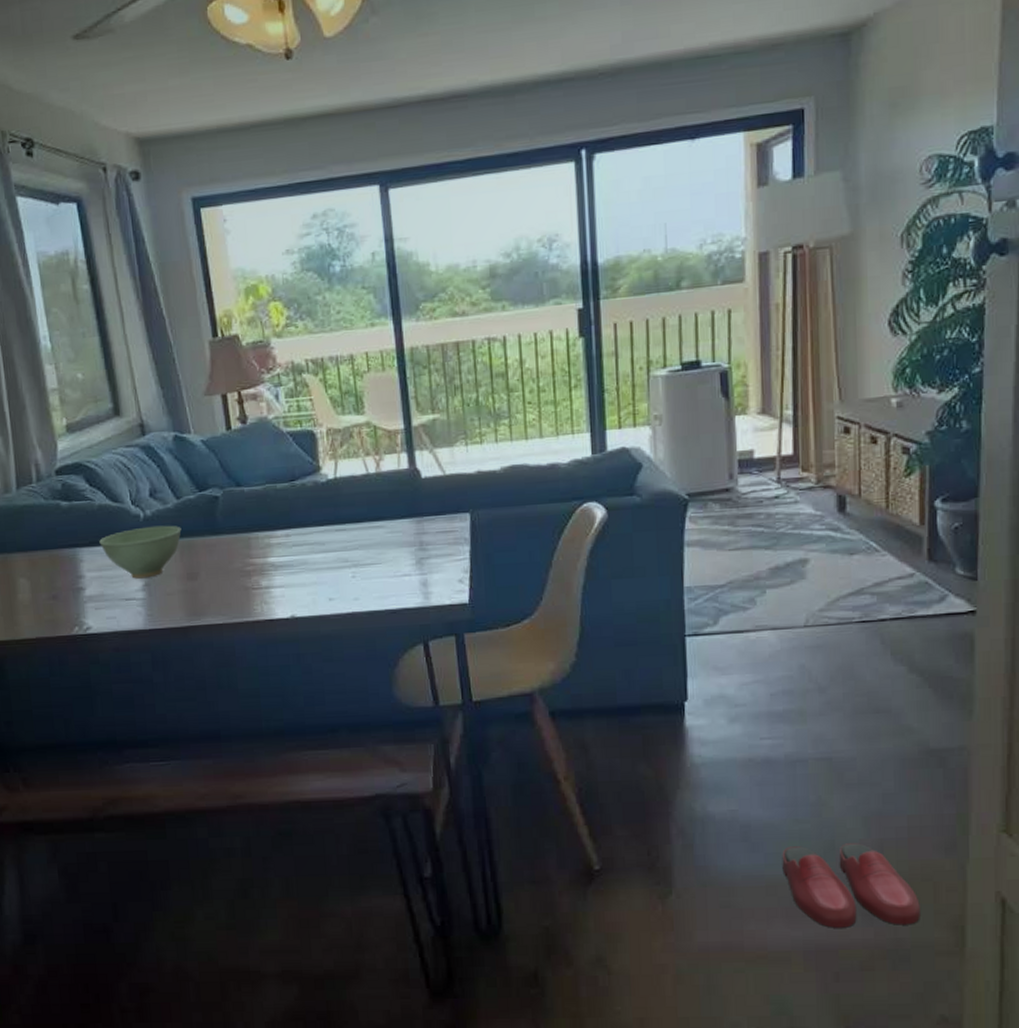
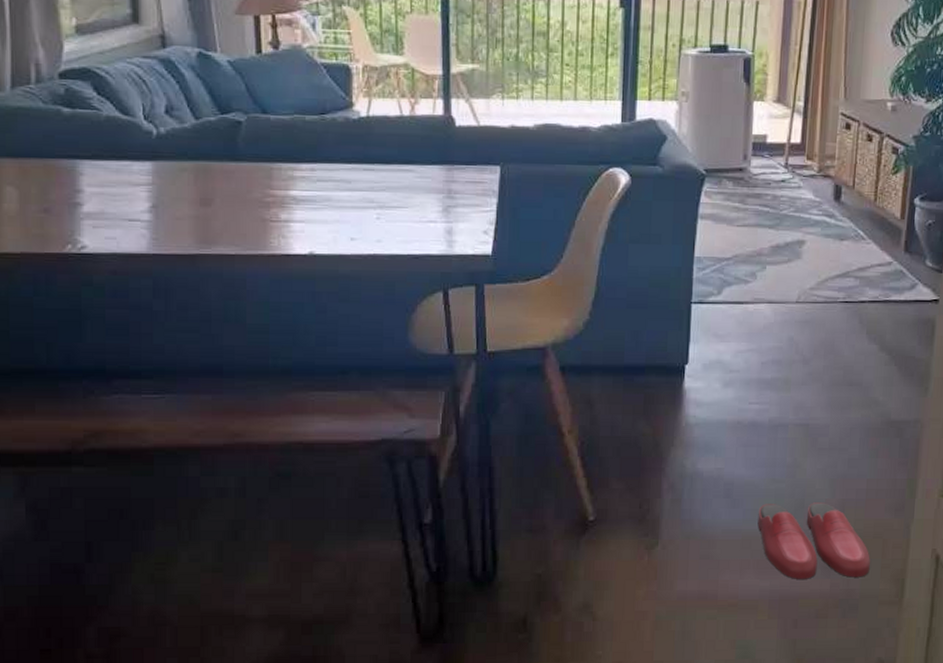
bowl: present [99,525,182,579] -> none [104,145,198,200]

